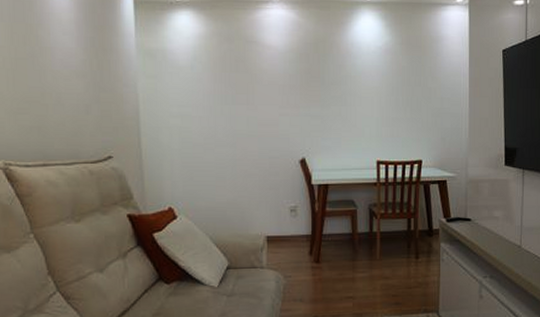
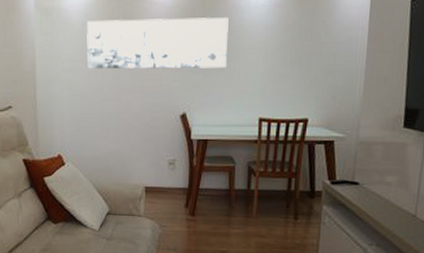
wall art: none [196,62,343,115] -> present [87,18,229,69]

